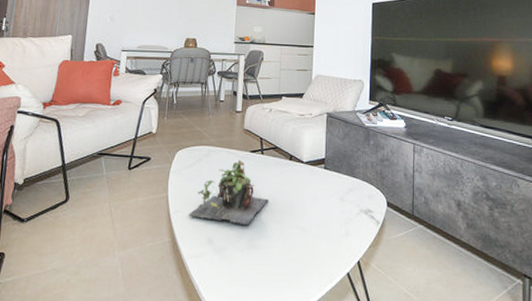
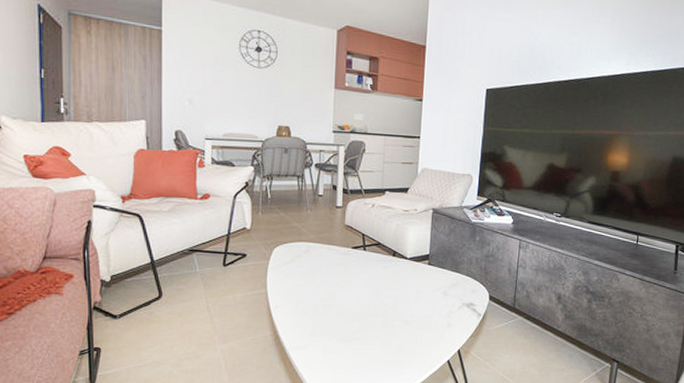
plant: present [188,160,269,225] -> none [289,256,372,318]

